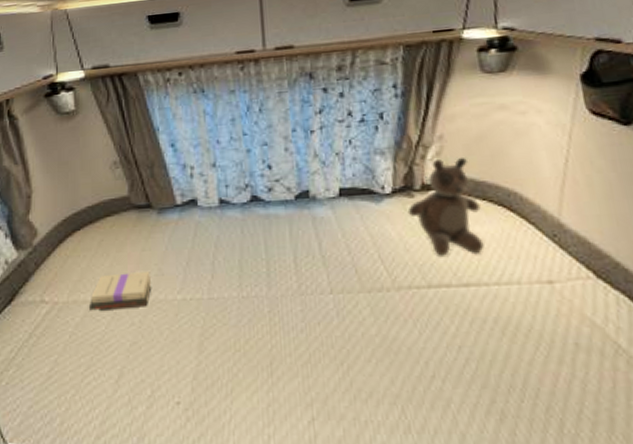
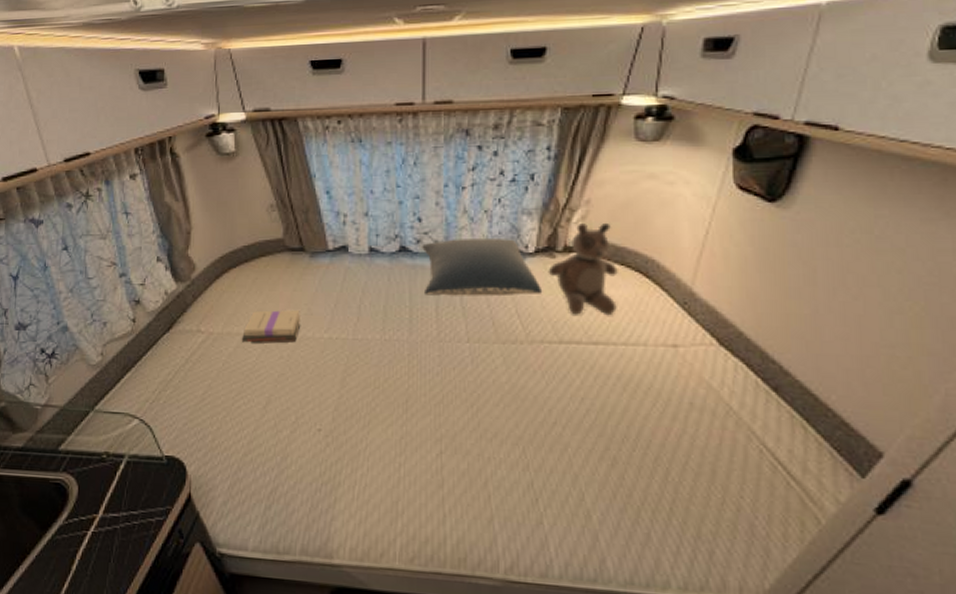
pillow: none [274,180,405,246] -> present [422,237,543,297]

